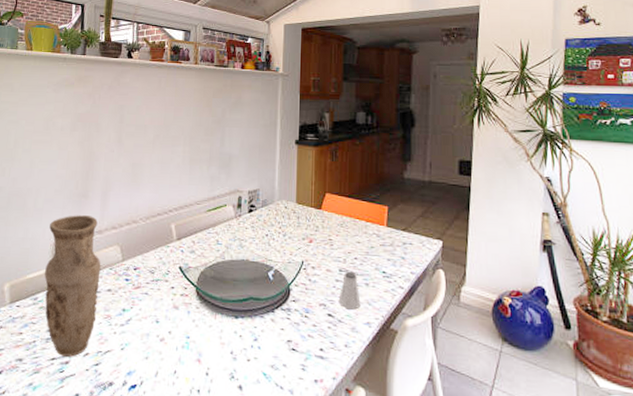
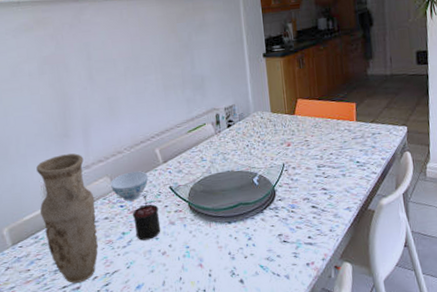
bowl: none [119,244,160,276] -> present [110,171,149,201]
candle: none [136,272,165,322] -> present [132,196,161,241]
saltshaker: present [338,271,361,310] -> none [319,166,340,199]

